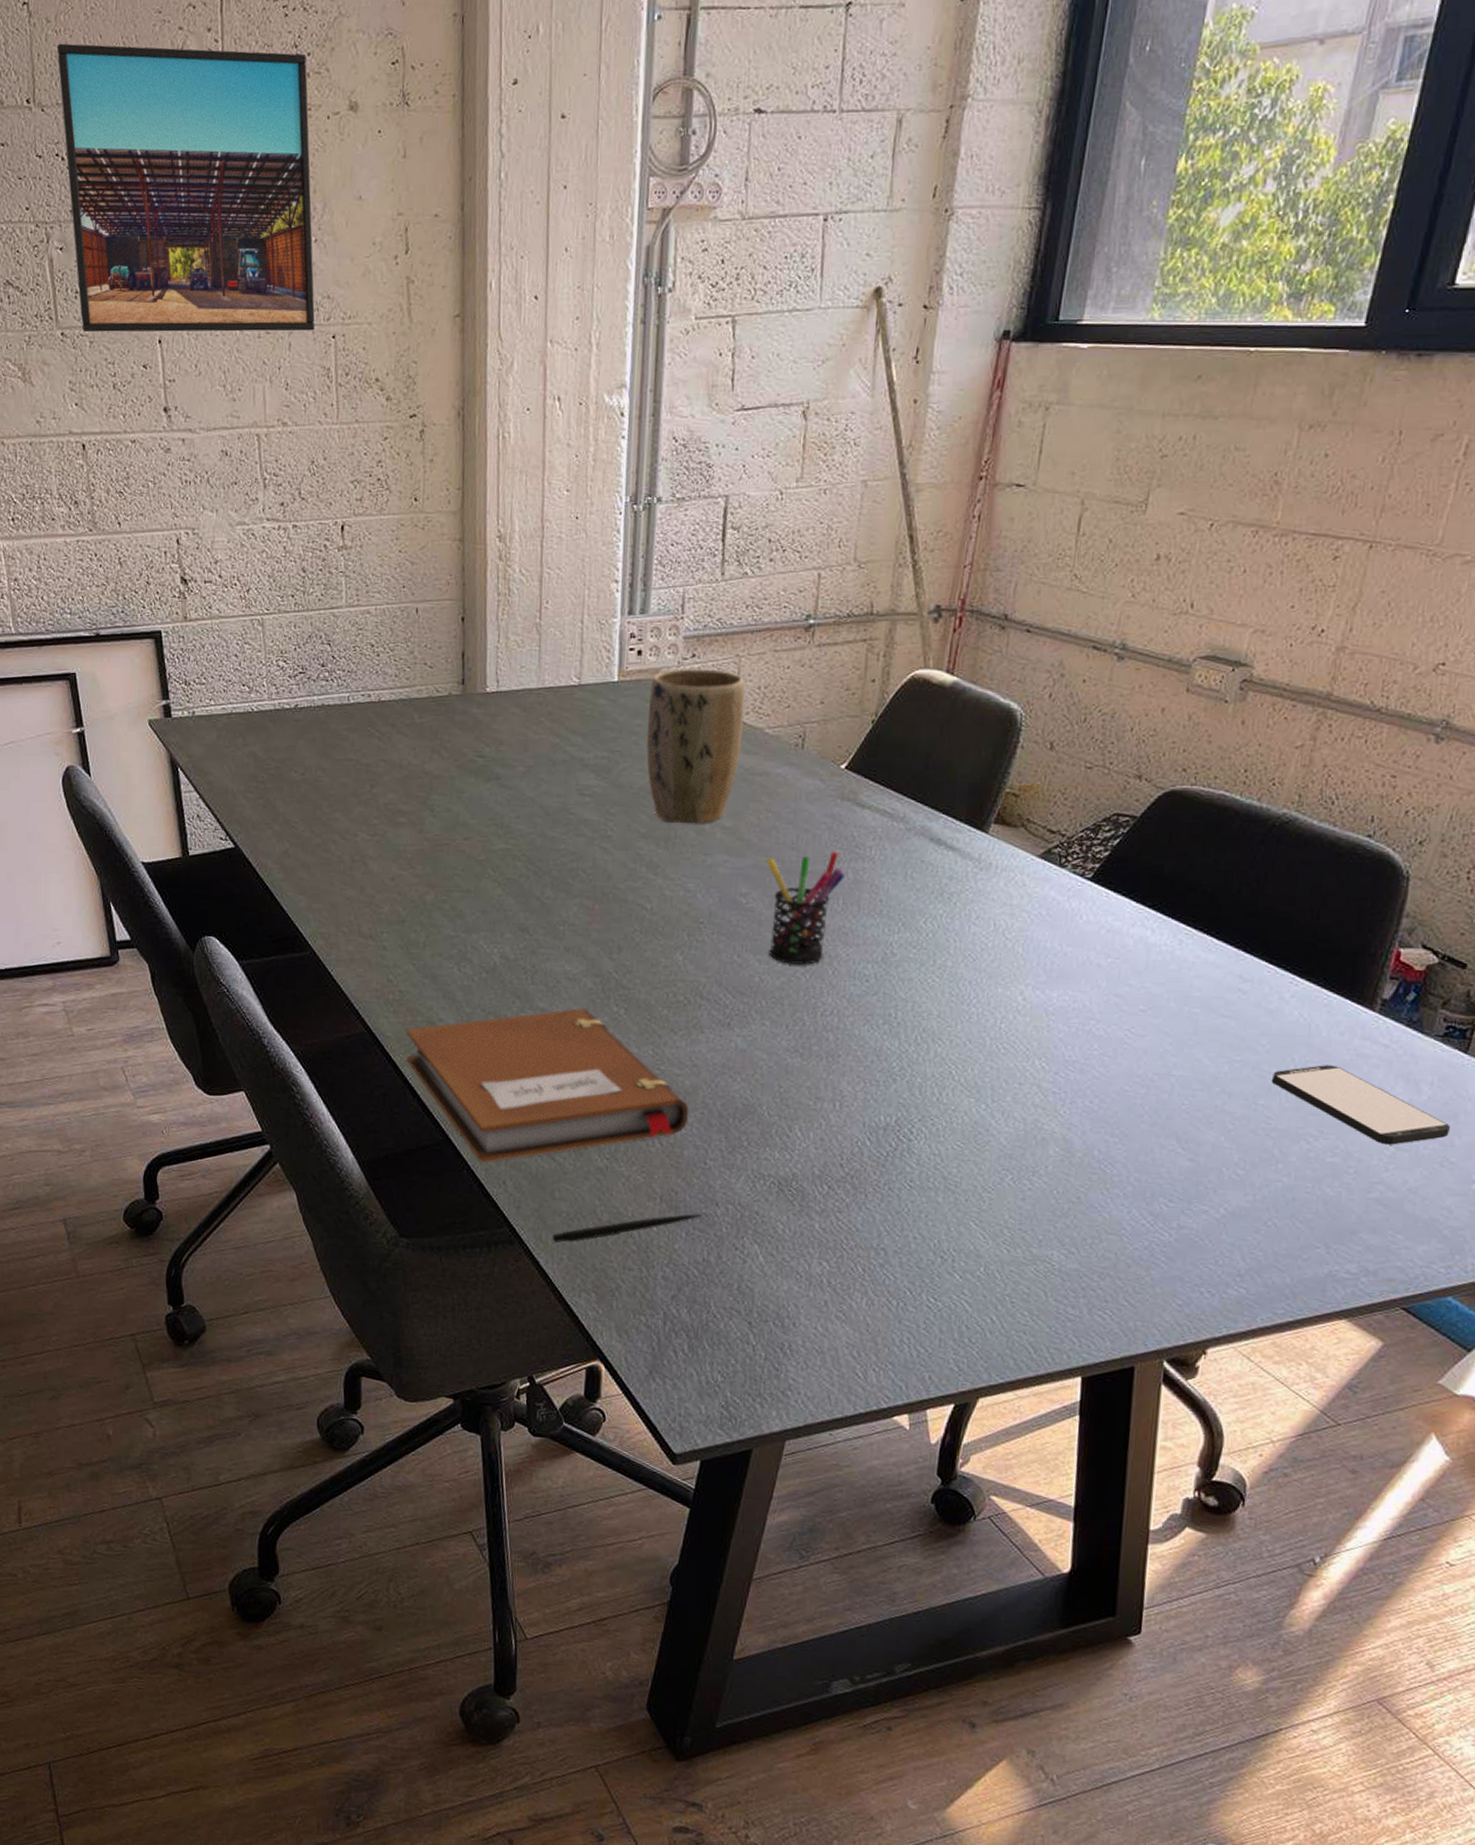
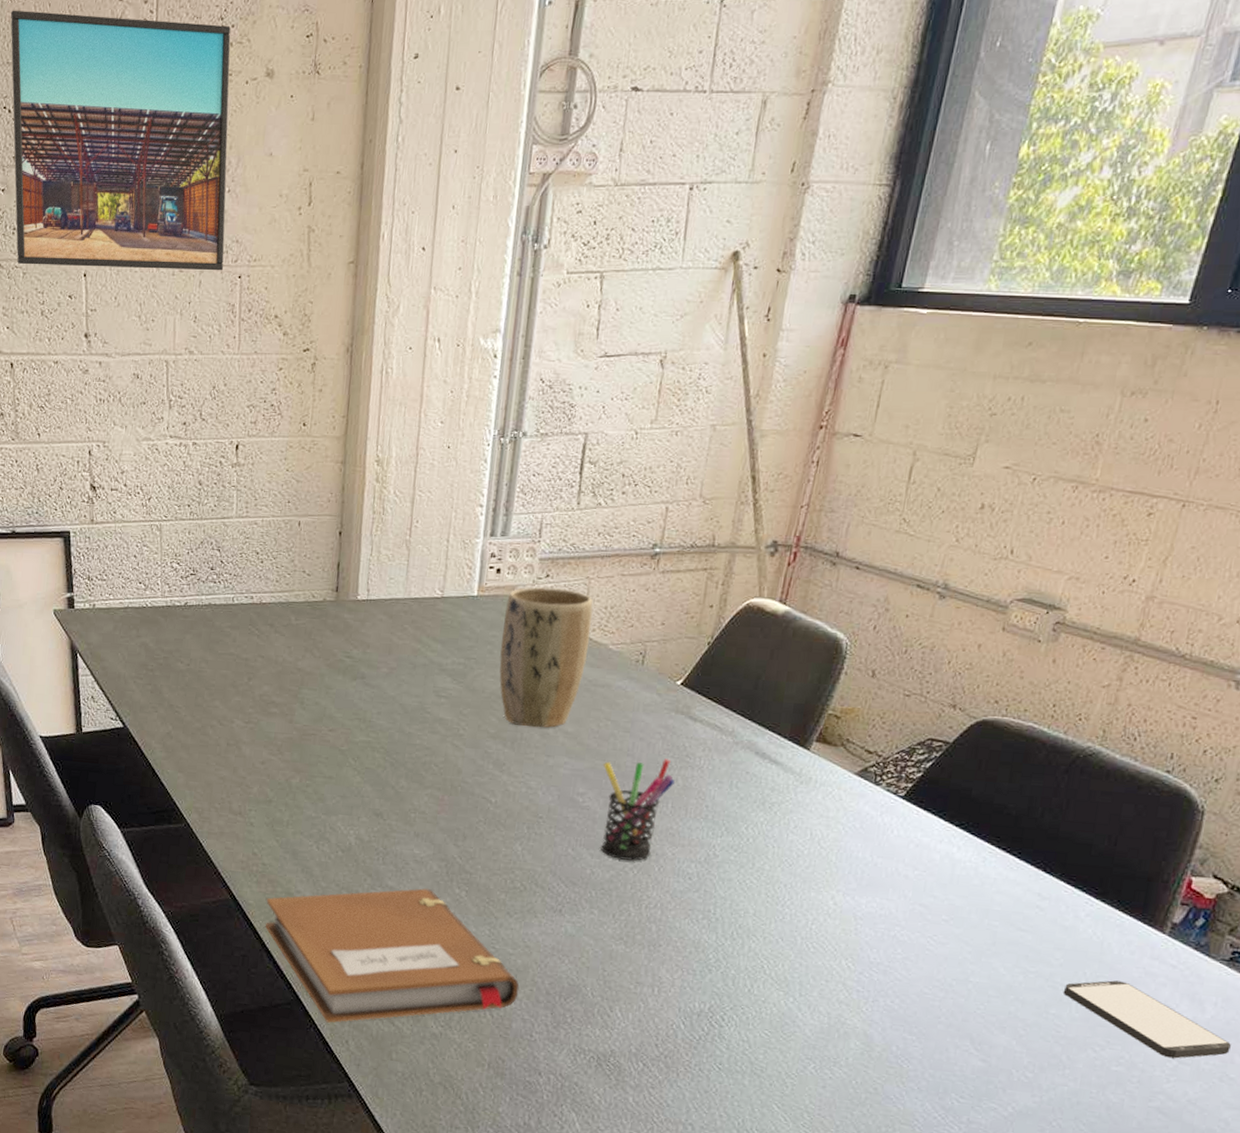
pen: present [552,1214,701,1243] -> none [387,1081,525,1100]

